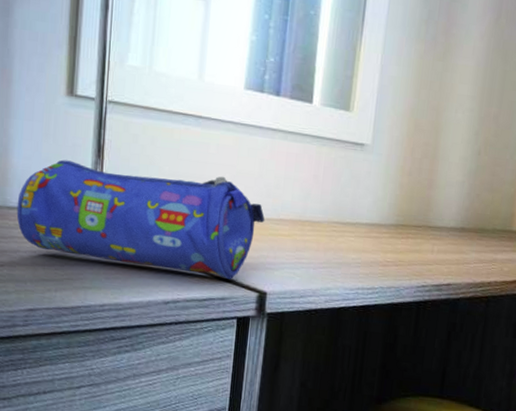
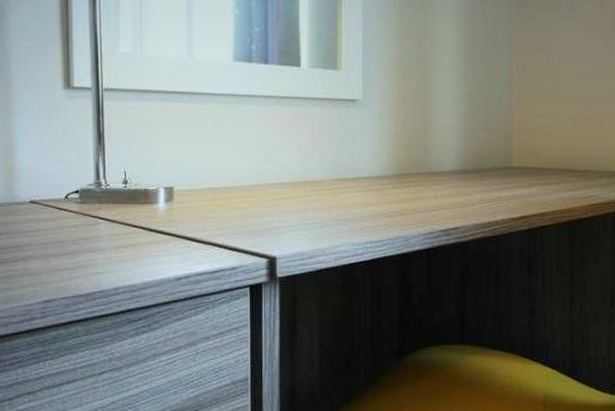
pencil case: present [16,159,265,280] -> none [25,147,267,249]

